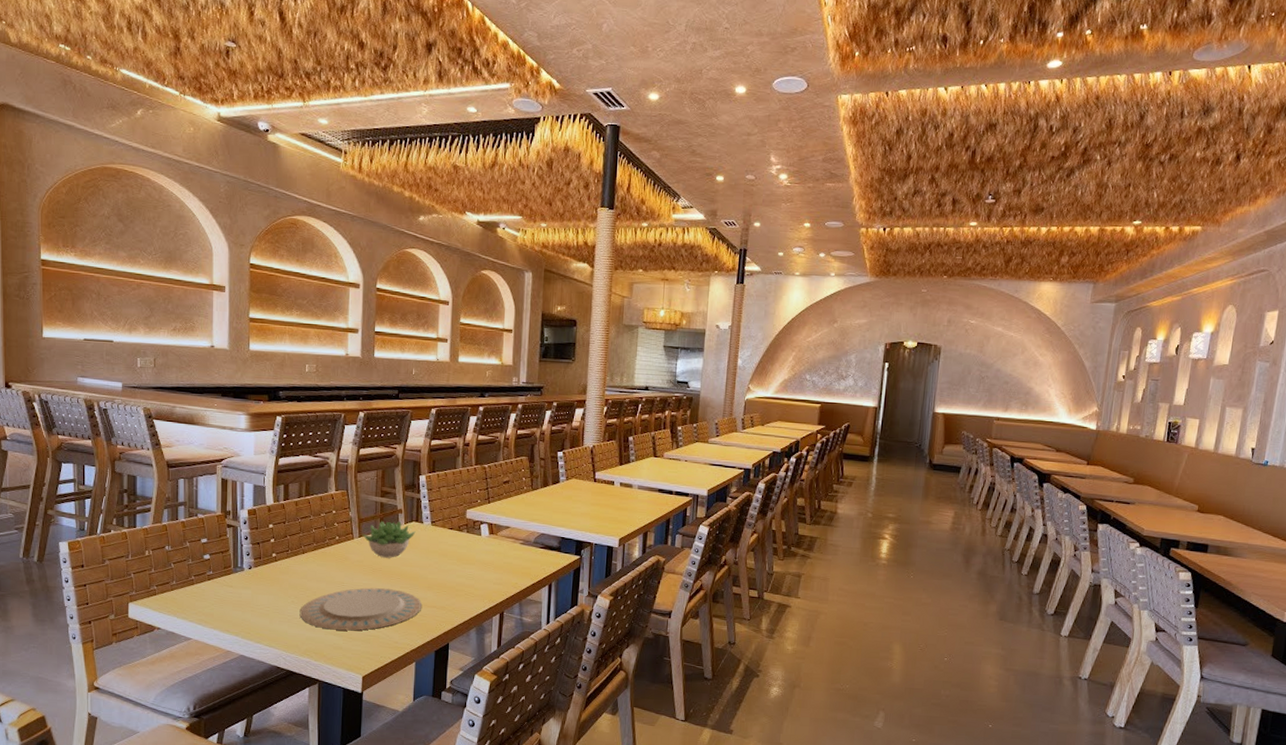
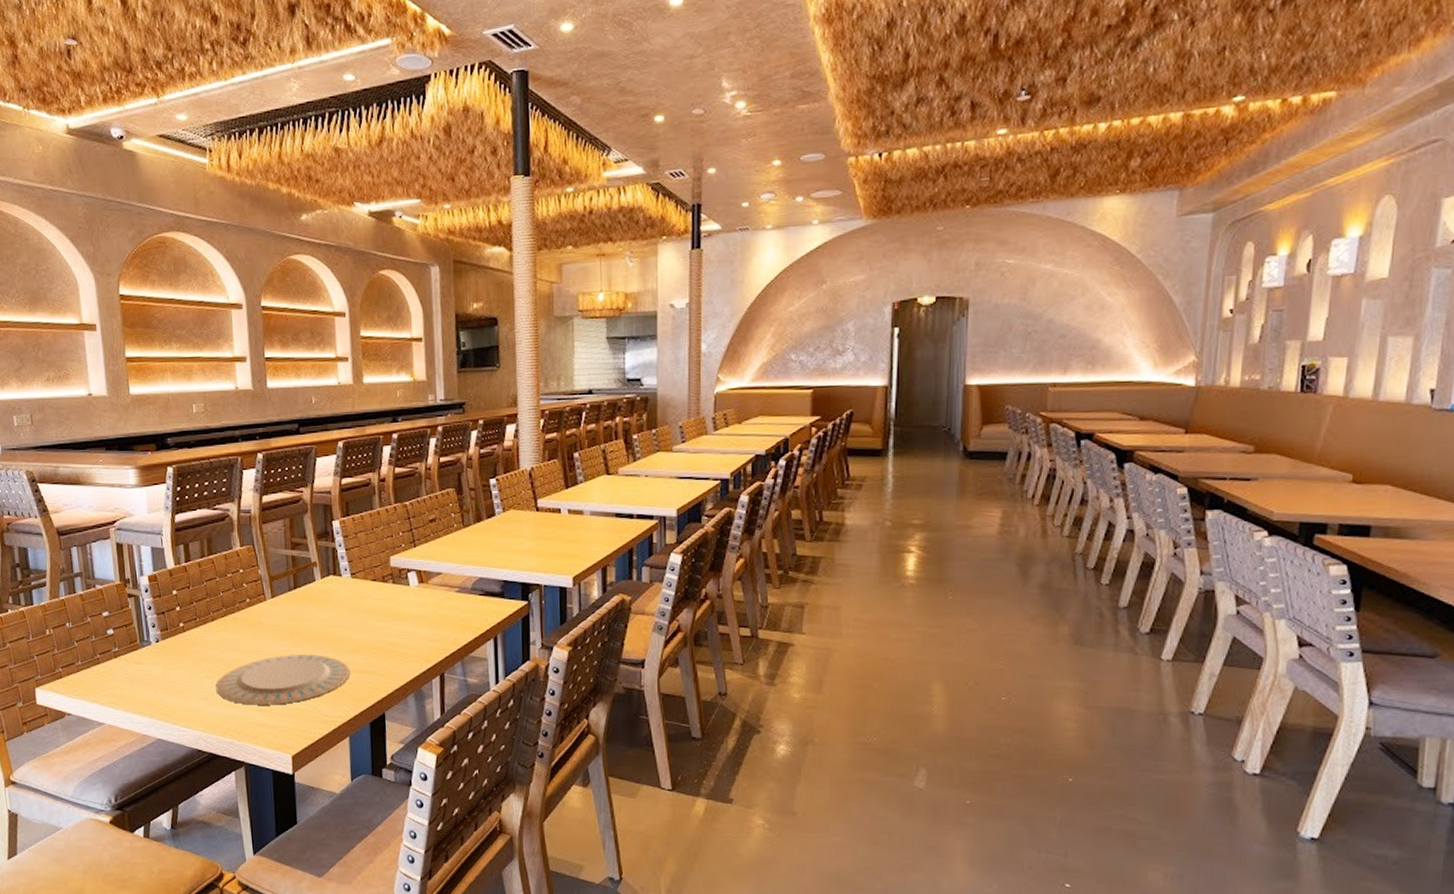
succulent plant: present [362,521,416,558] -> none [275,576,335,619]

